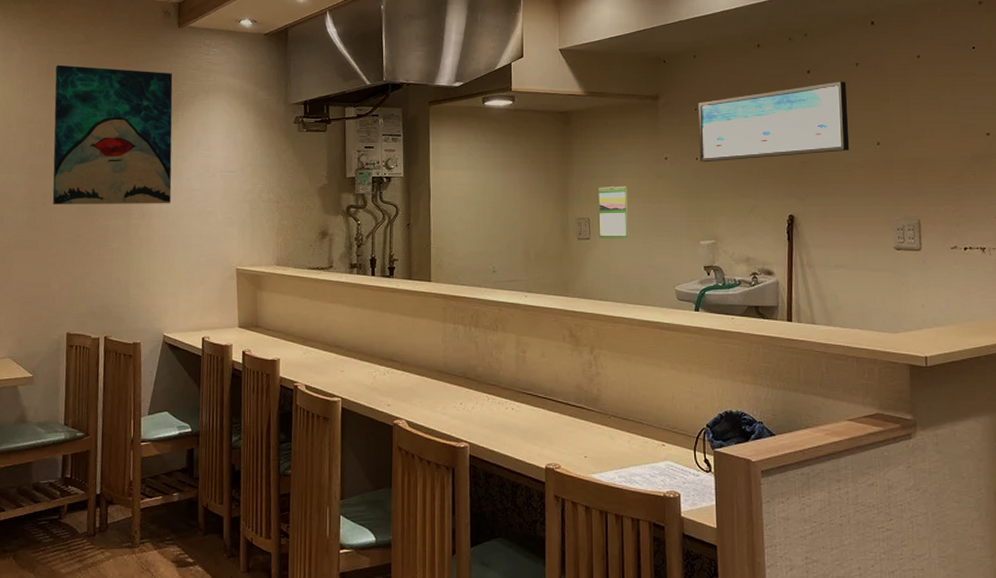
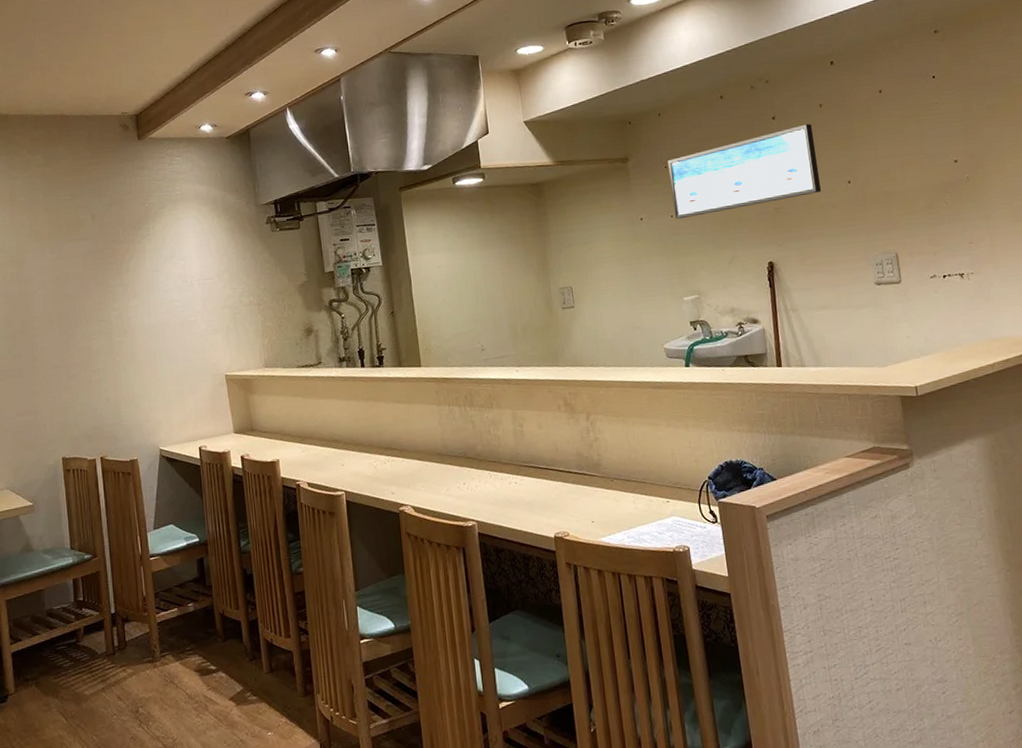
wall art: present [52,65,173,204] -> none [19,186,151,331]
calendar: present [598,185,629,238] -> none [577,250,613,305]

